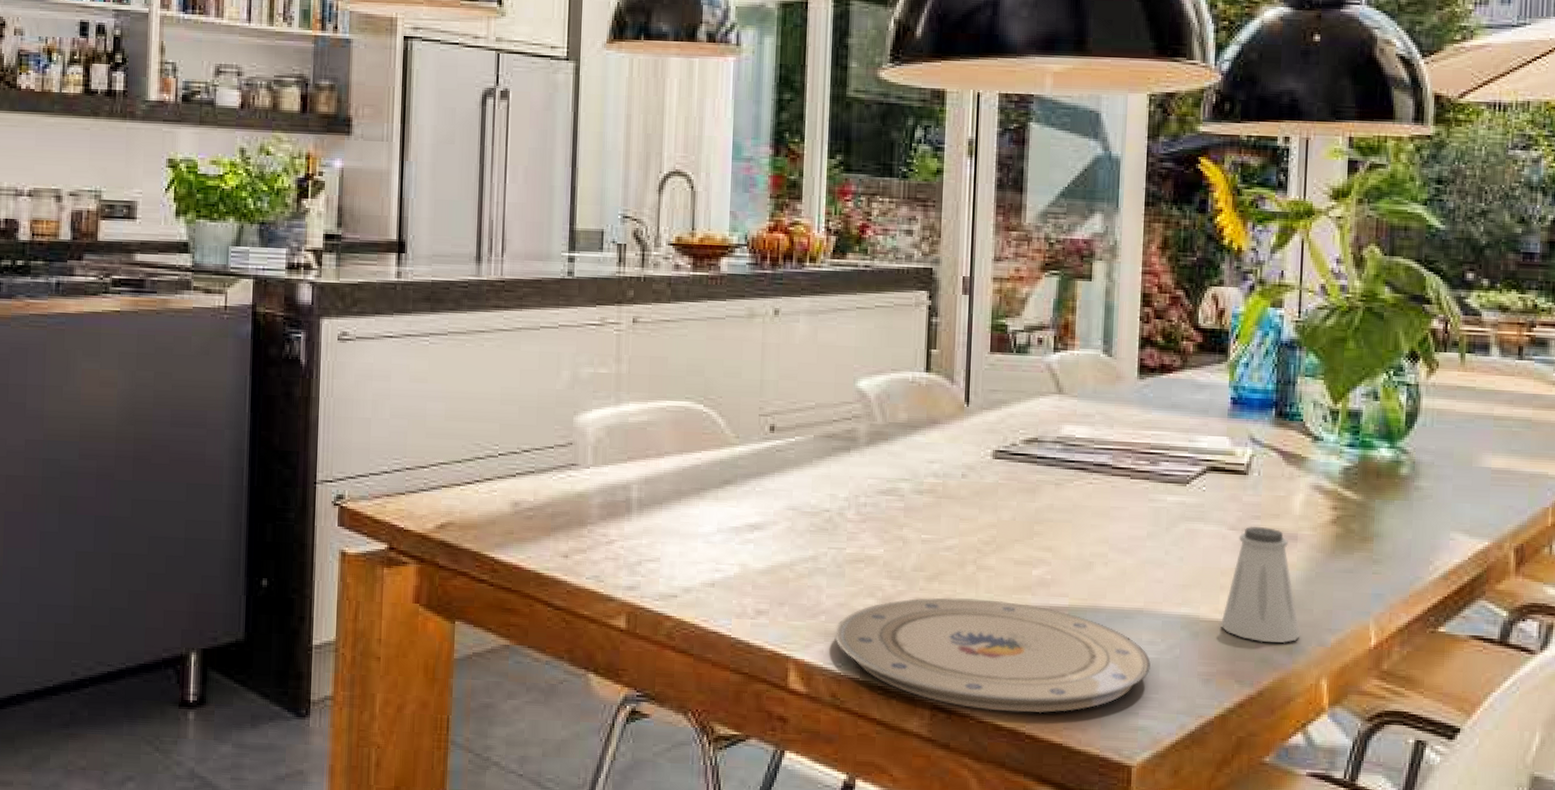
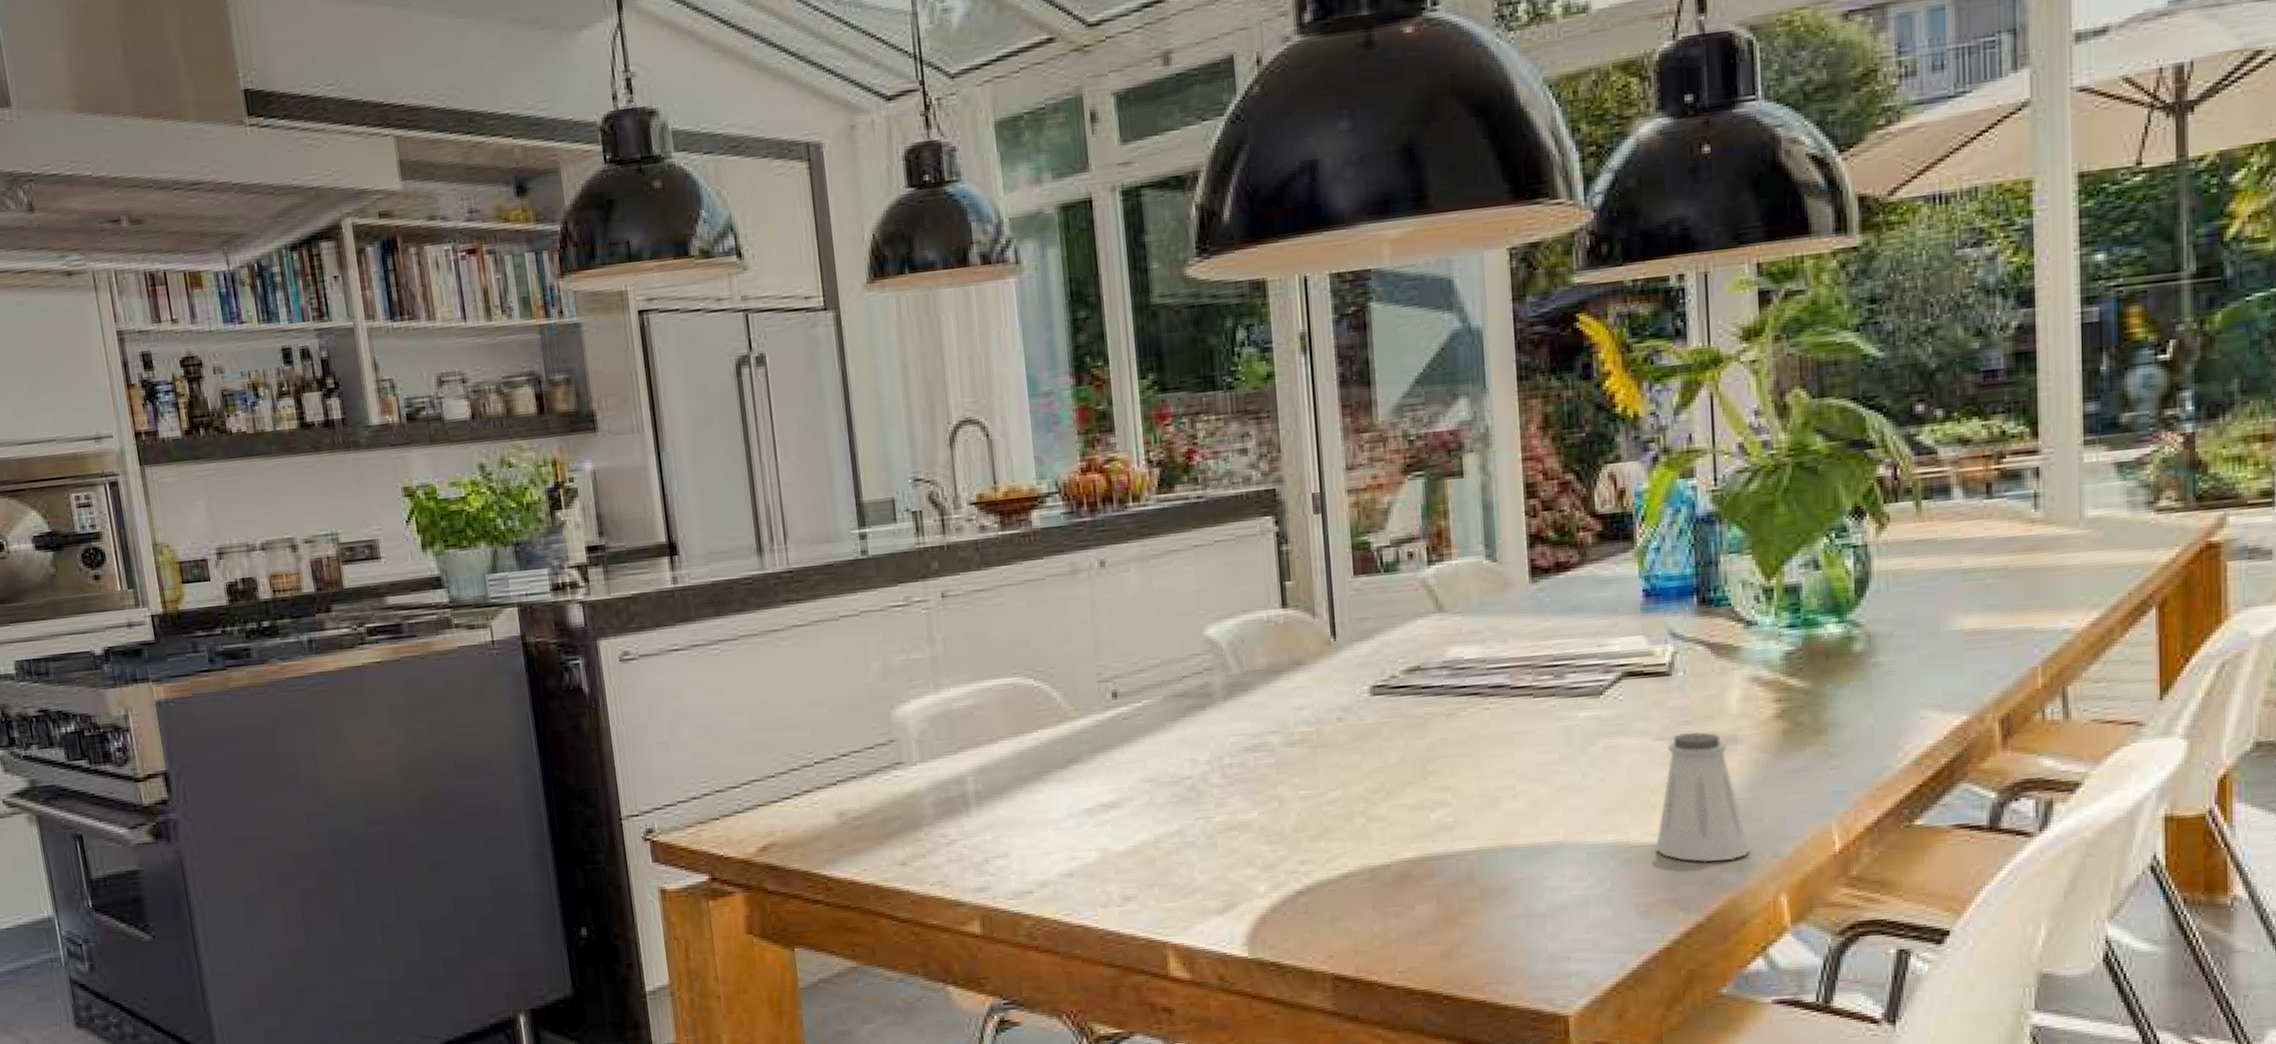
plate: present [833,597,1151,714] -> none [1213,852,1579,975]

